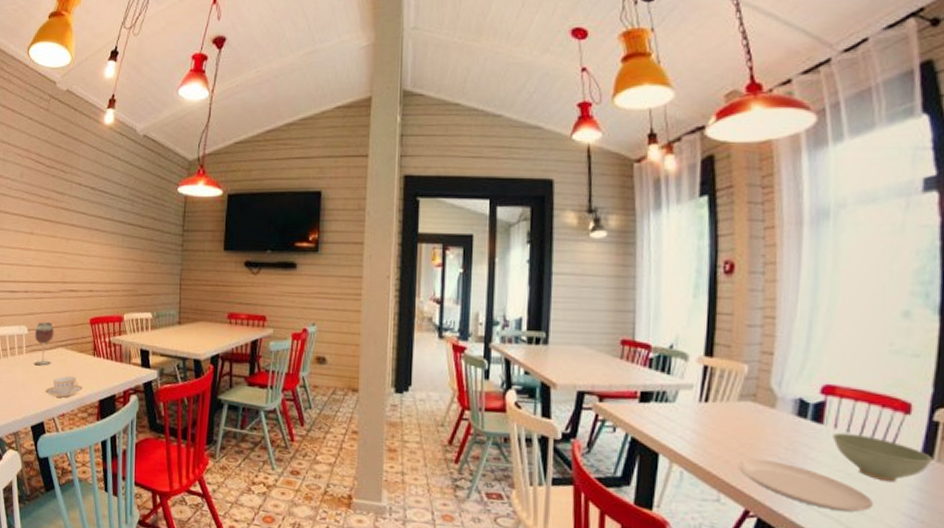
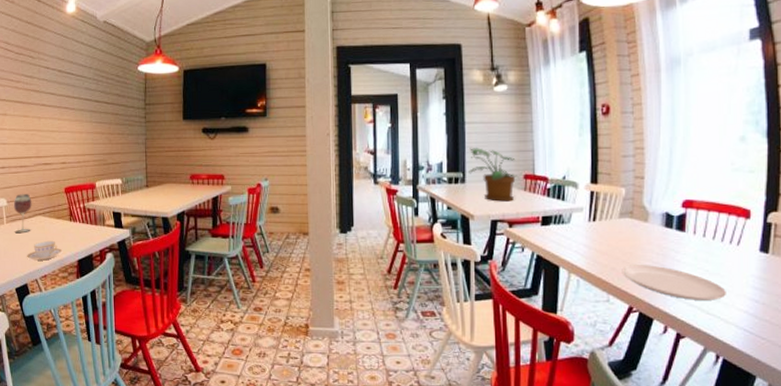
potted plant: none [553,303,614,371] -> present [469,148,519,202]
bowl: present [832,432,932,483] -> none [693,238,768,274]

